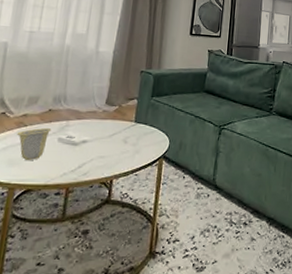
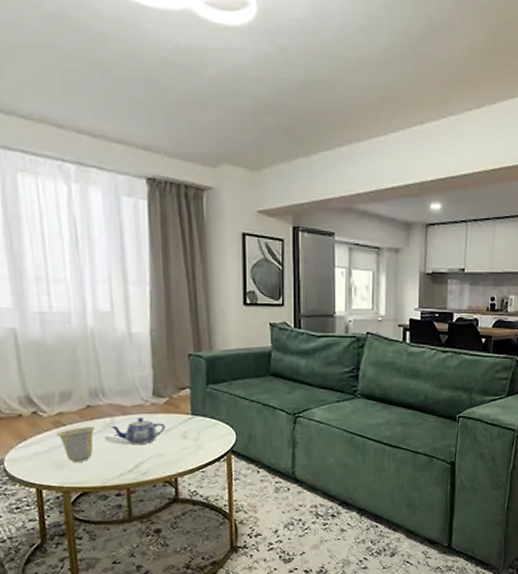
teapot: none [65,122,112,146] -> present [111,418,166,444]

